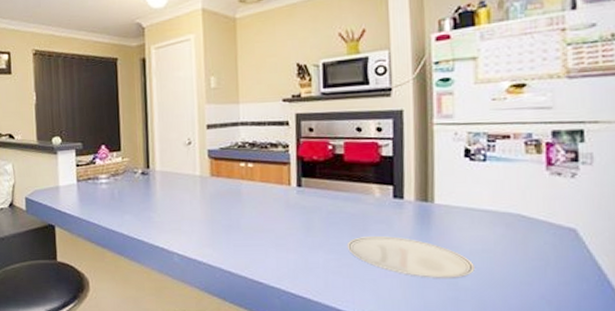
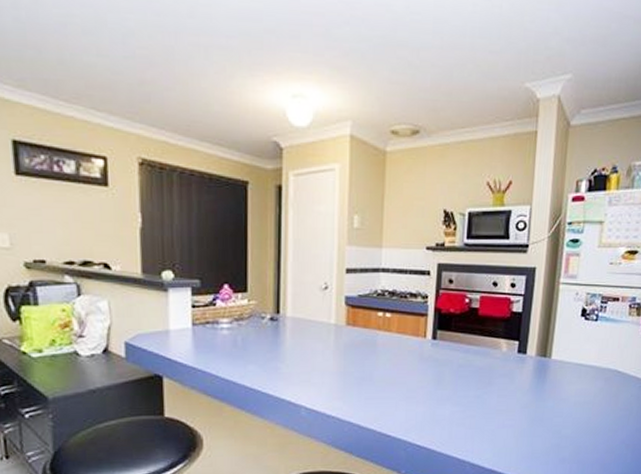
plate: present [347,235,475,280] -> none [472,388,576,429]

